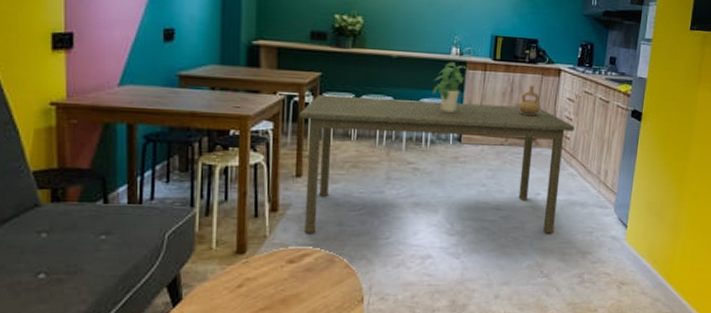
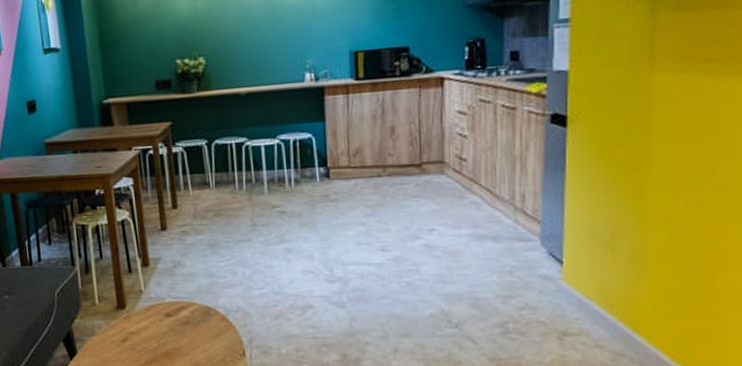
dining table: present [298,94,575,234] -> none [155,128,471,286]
potted plant: present [432,62,469,112] -> none [289,89,329,147]
ceramic jug: present [518,85,540,115] -> none [393,102,422,138]

